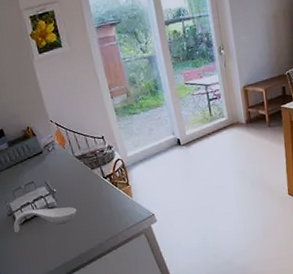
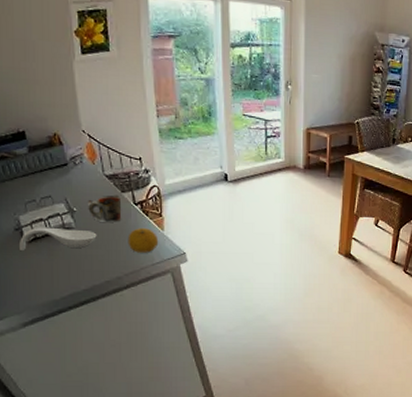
mug: none [64,172,96,198] -> present [87,195,122,222]
fruit: none [103,197,130,220] -> present [127,228,159,253]

